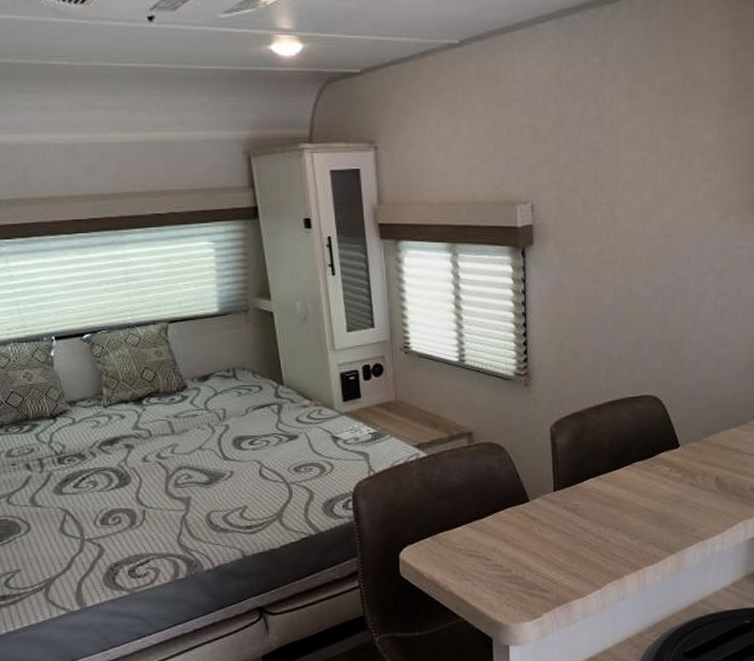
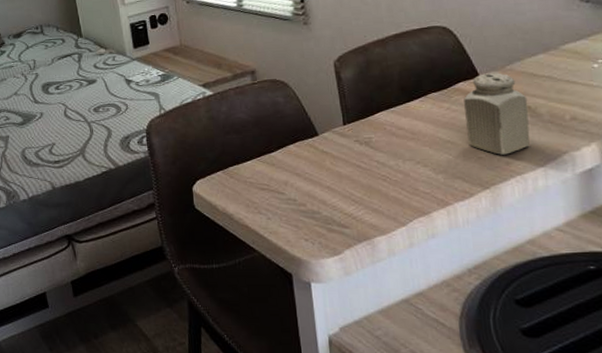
salt shaker: none [663,444,717,522] -> present [464,73,531,155]

